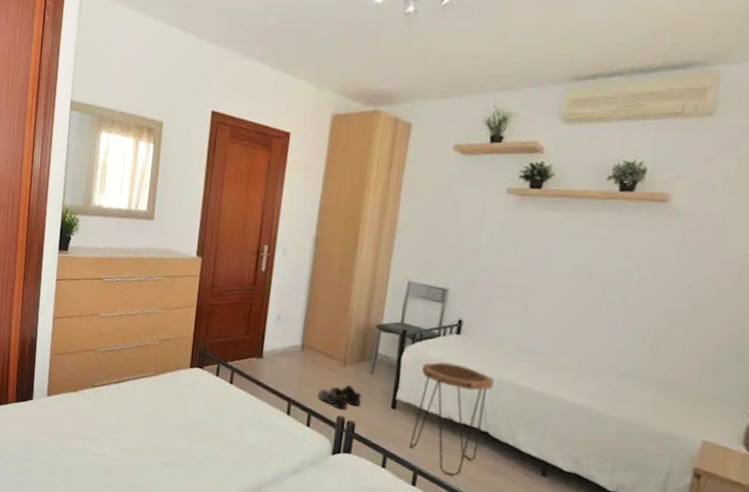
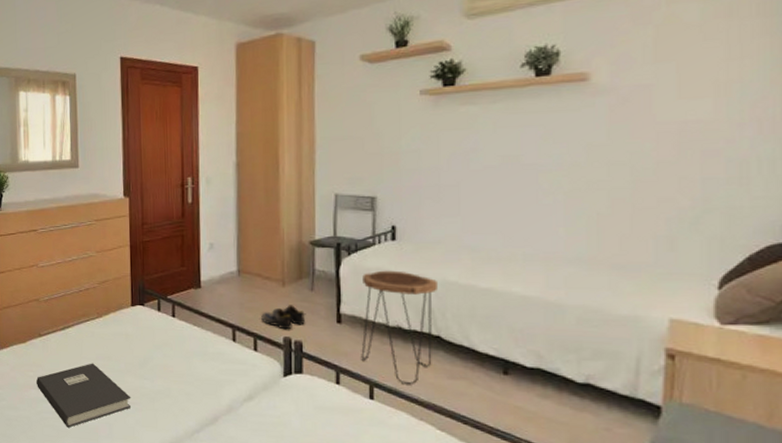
book: none [82,420,178,482] -> present [36,363,132,428]

